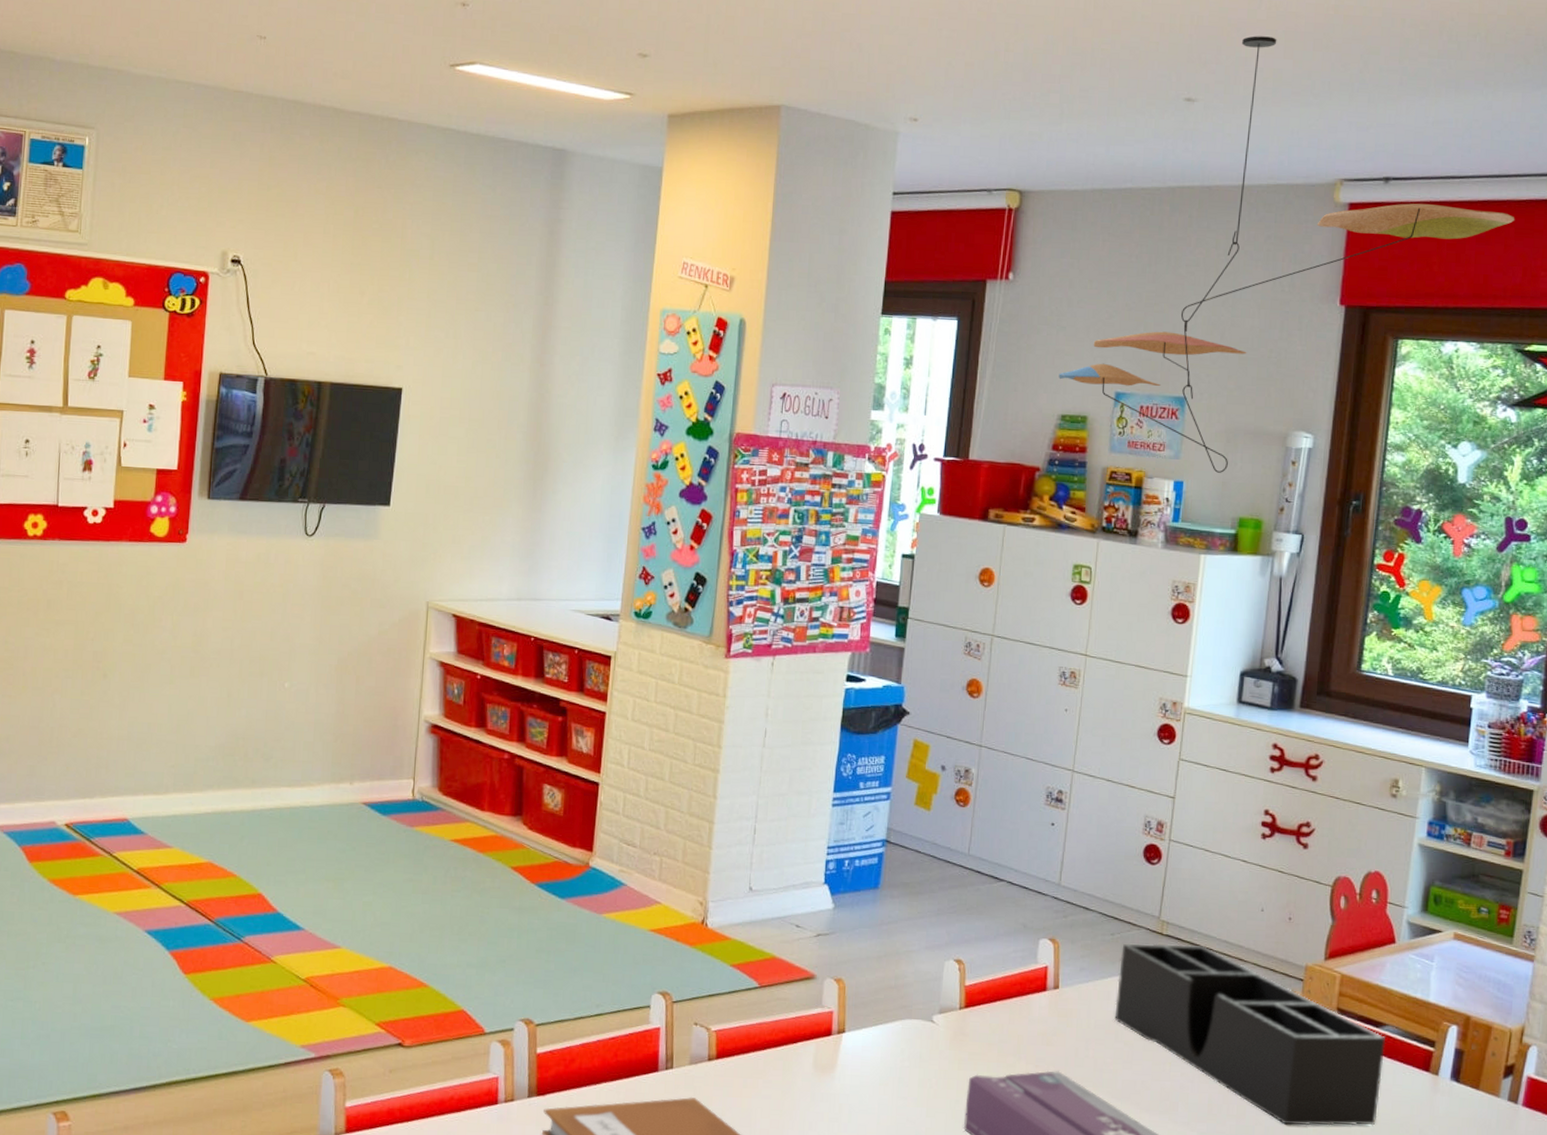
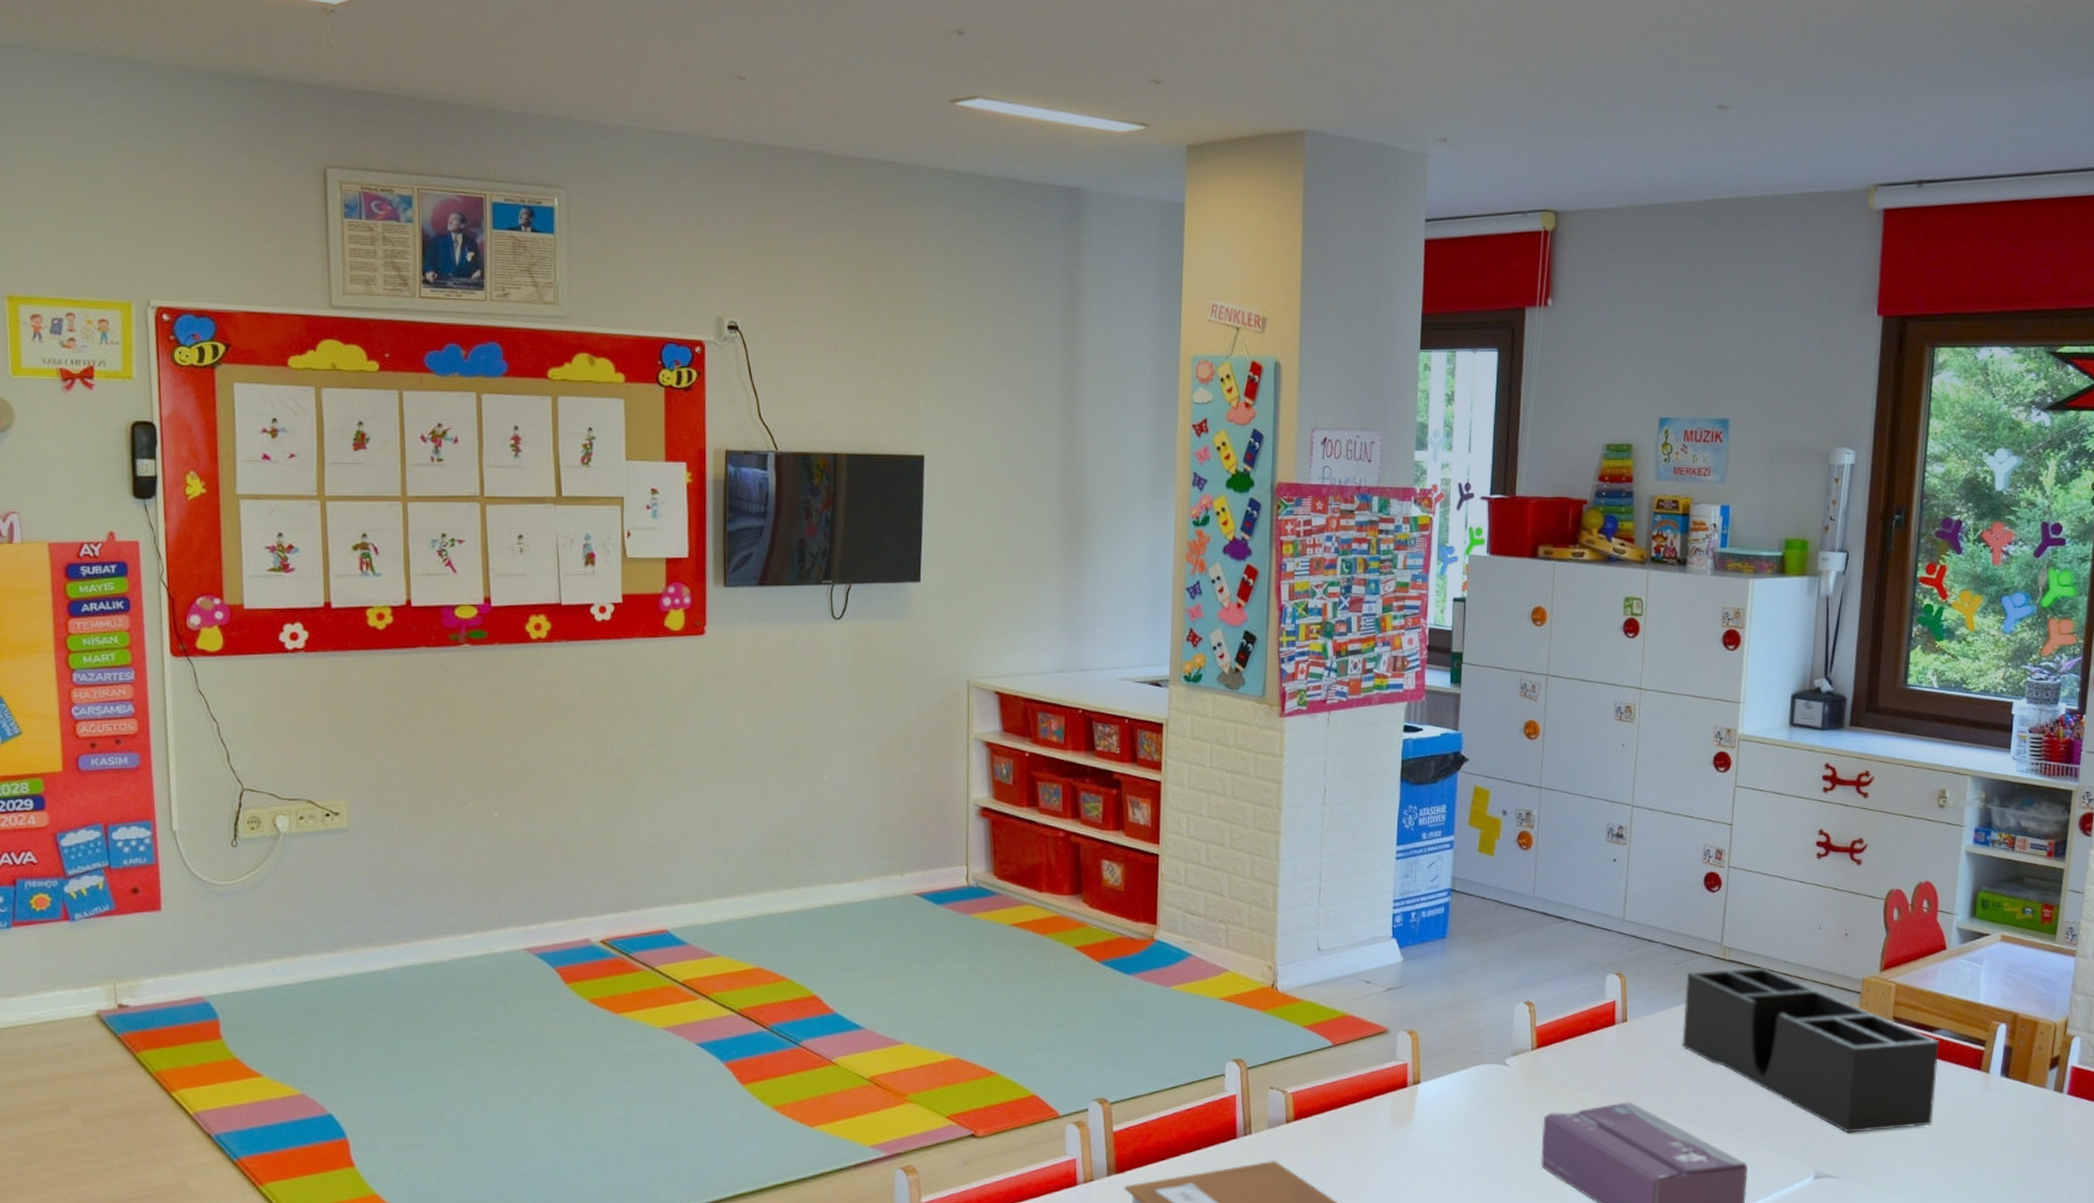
ceiling mobile: present [1059,36,1515,473] -> none [1602,36,2045,495]

